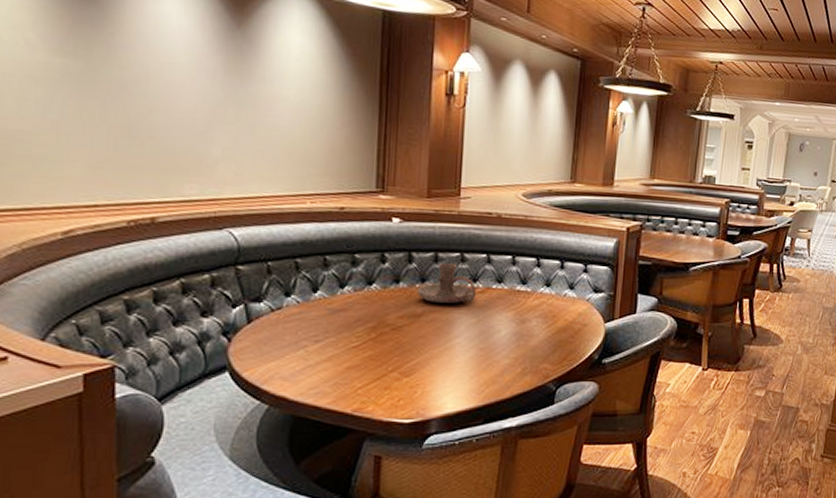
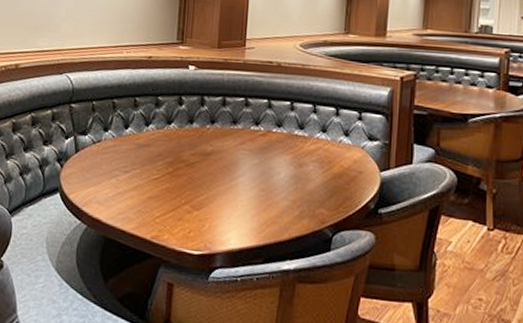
candle holder: present [416,263,477,304] -> none [207,107,259,145]

